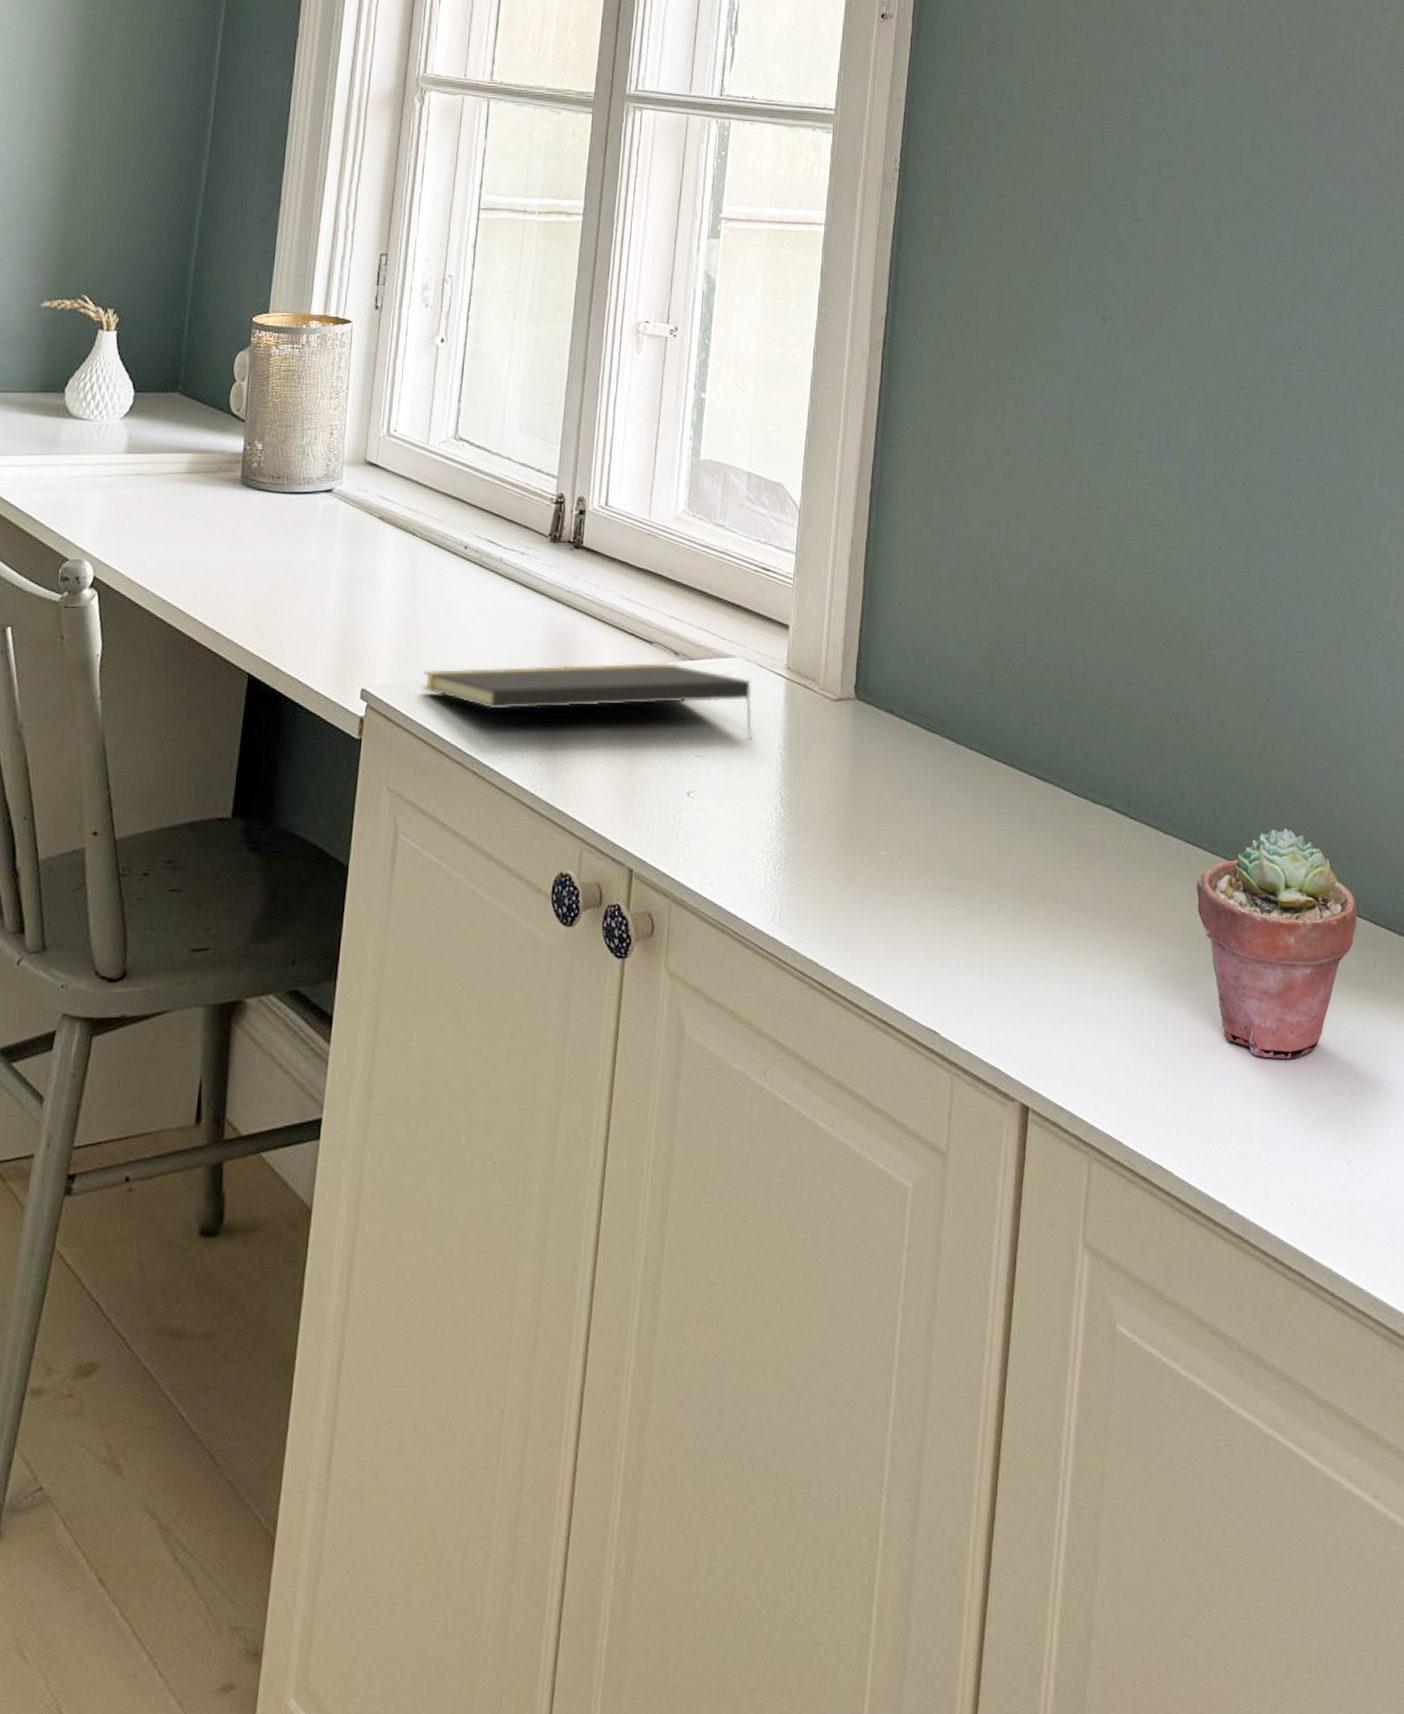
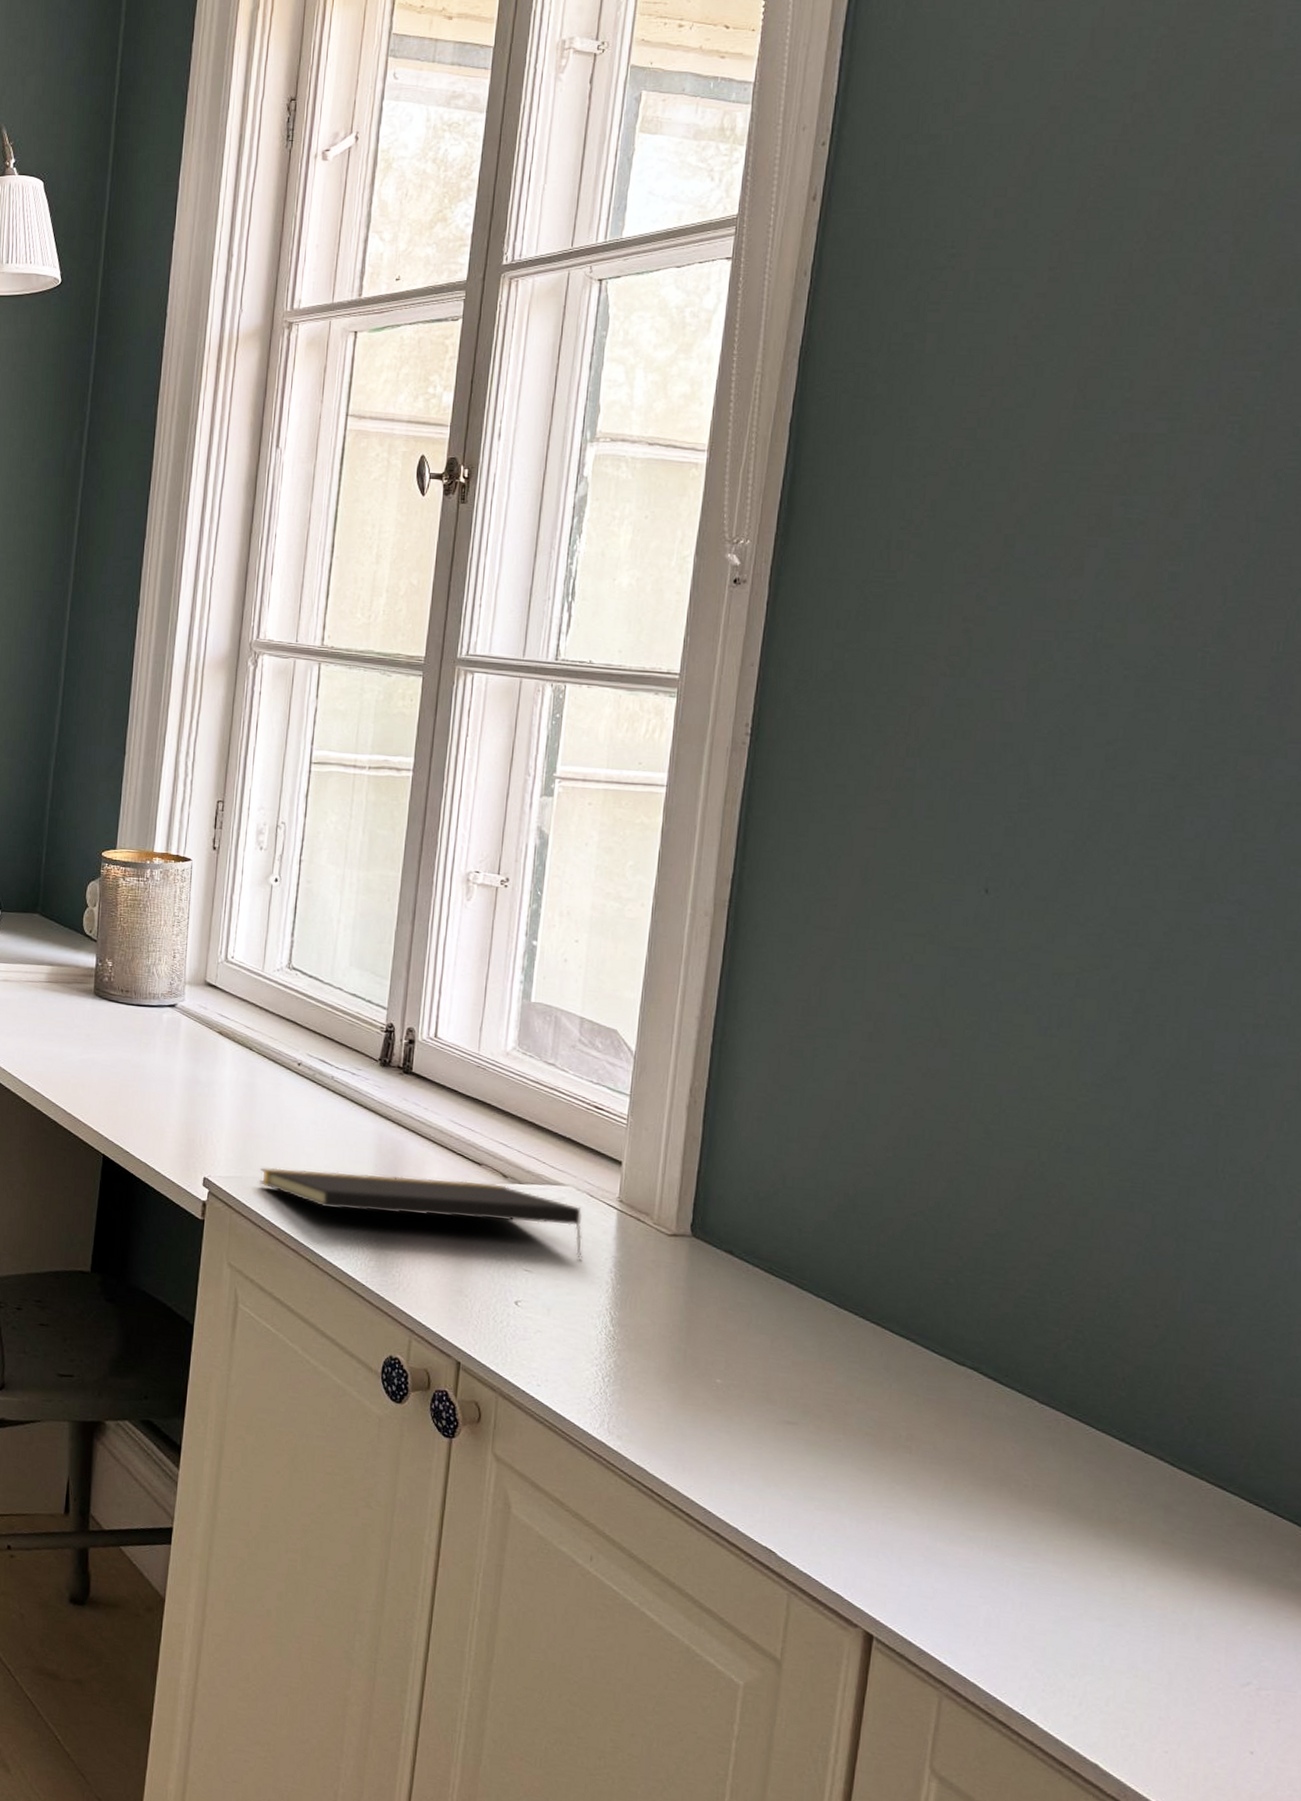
potted succulent: present [1196,829,1357,1060] -> none [1076,1416,1277,1642]

